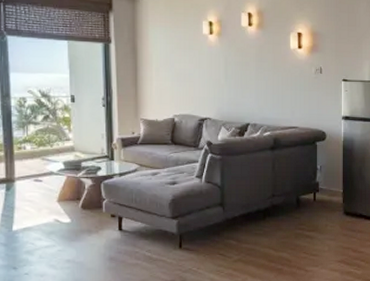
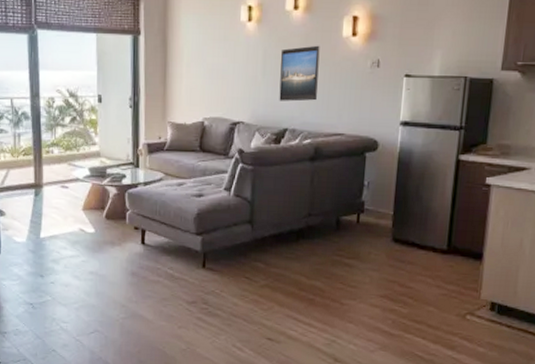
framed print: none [239,55,272,101] -> present [279,45,320,102]

